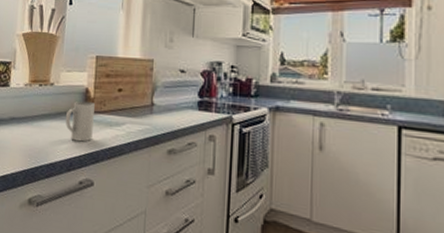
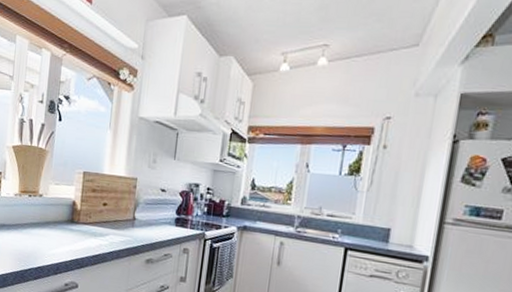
mug: present [65,101,95,142] -> none [53,212,81,250]

